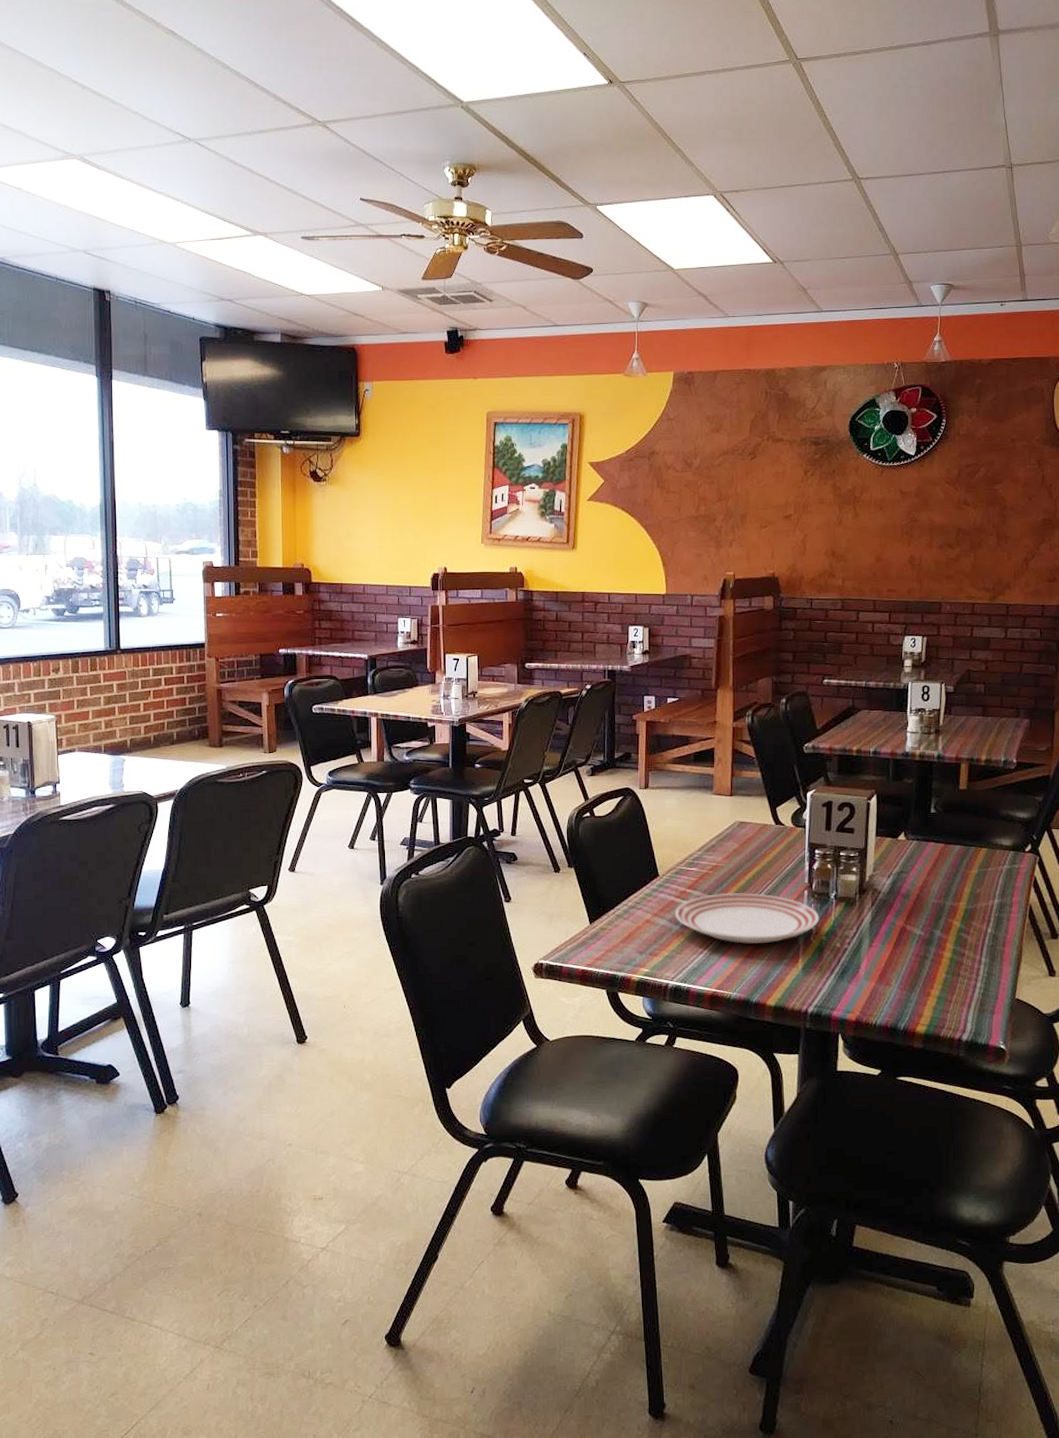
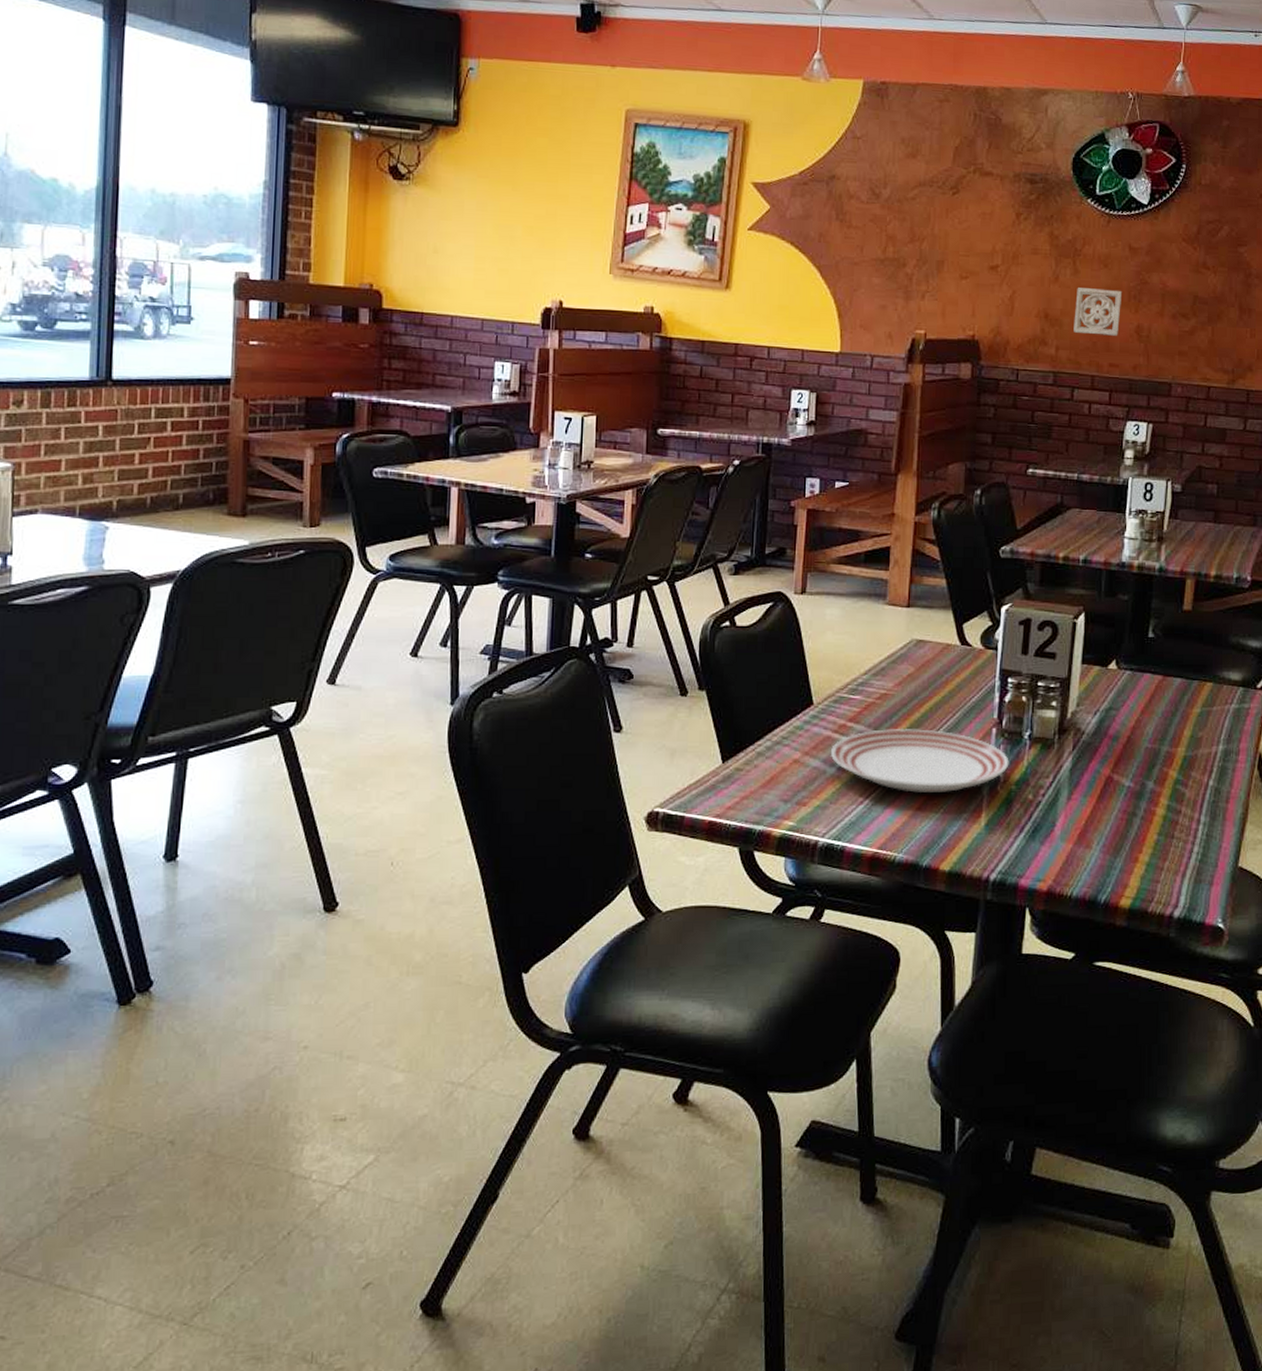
wall ornament: none [856,528,897,567] -> present [1073,288,1123,336]

